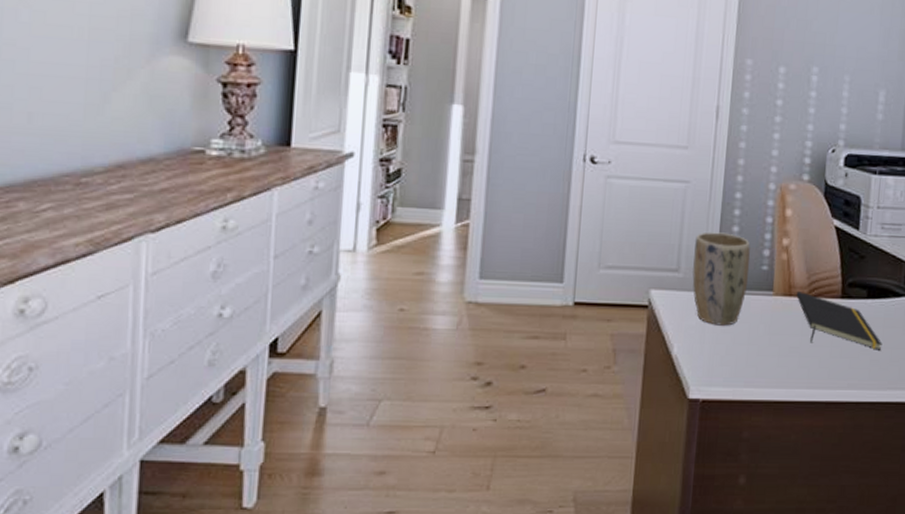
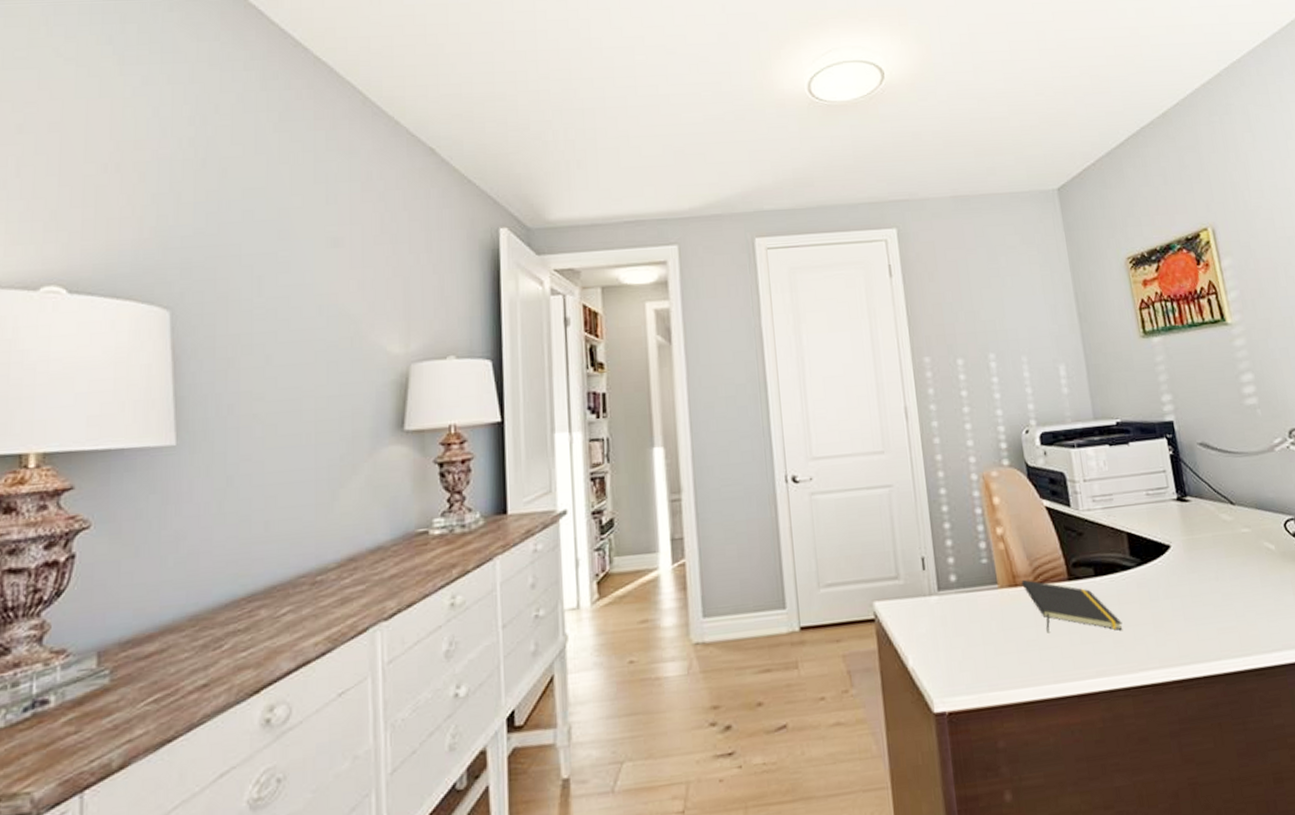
plant pot: present [692,232,751,326] -> none [909,531,971,629]

